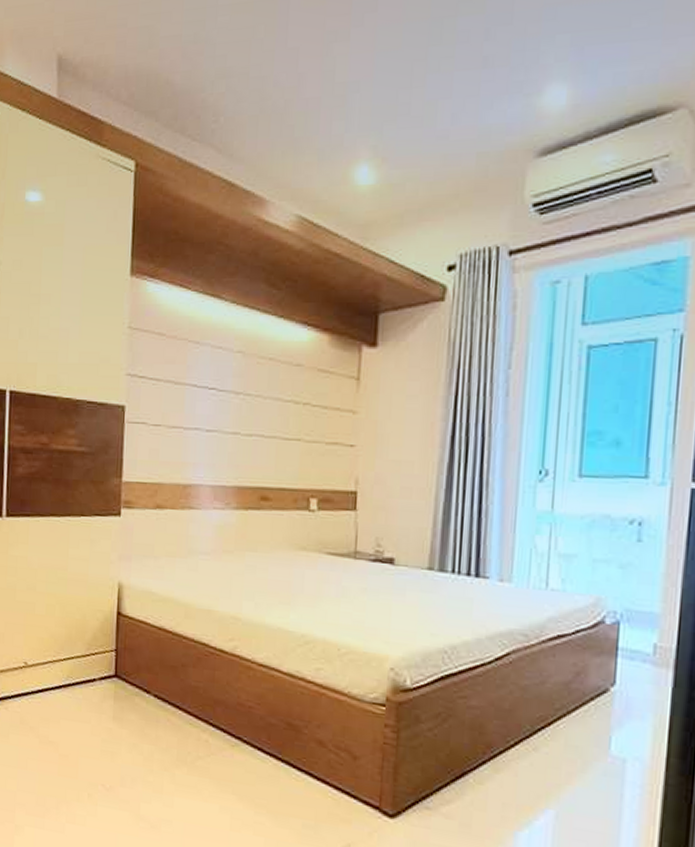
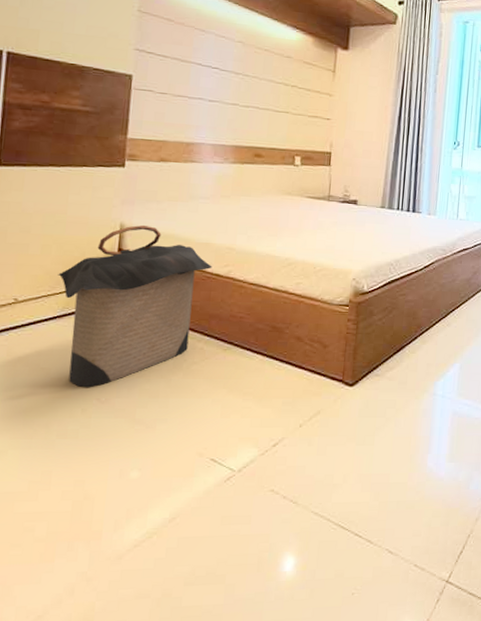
laundry hamper: none [62,585,216,771] -> present [58,225,212,388]

